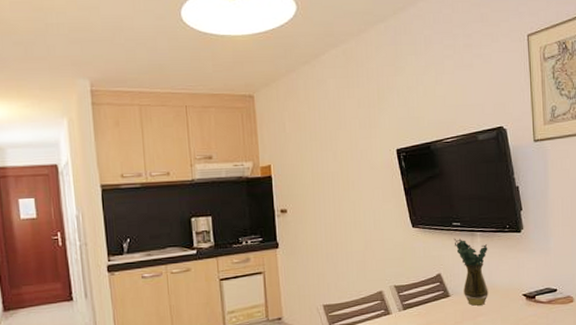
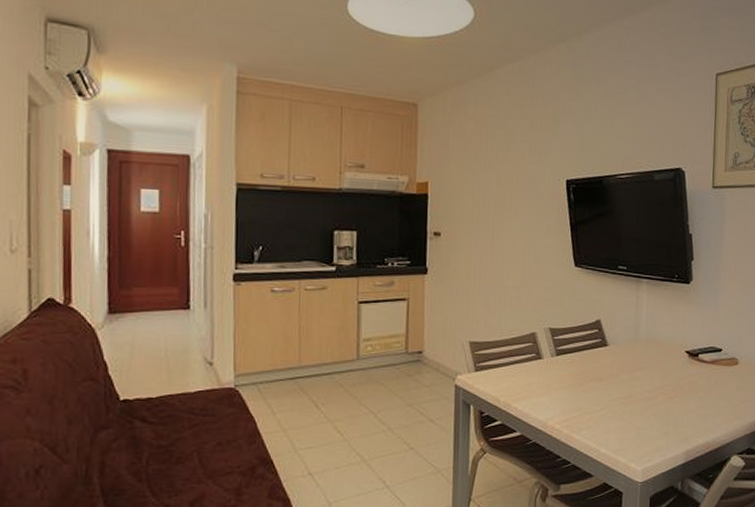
vase: present [453,238,488,306] -> none [618,282,654,358]

